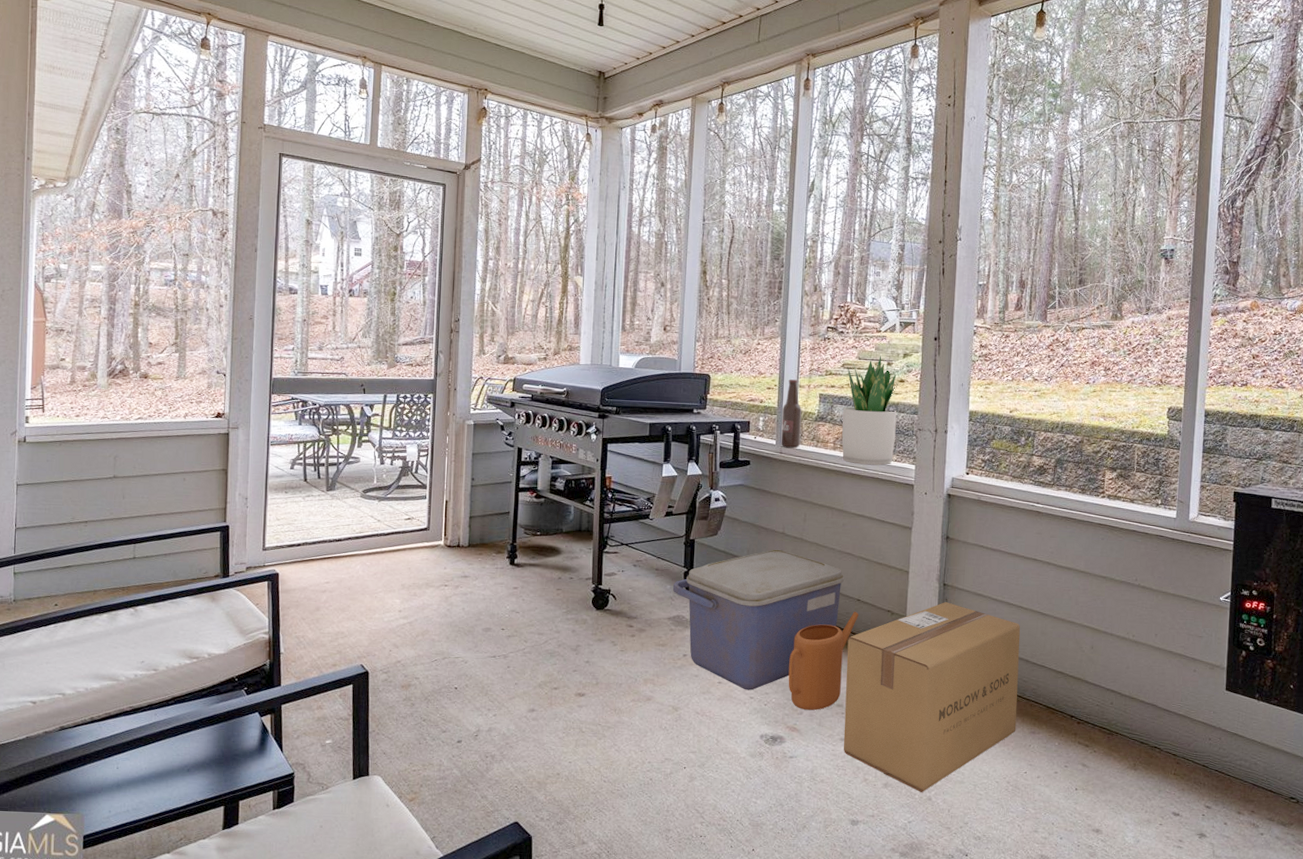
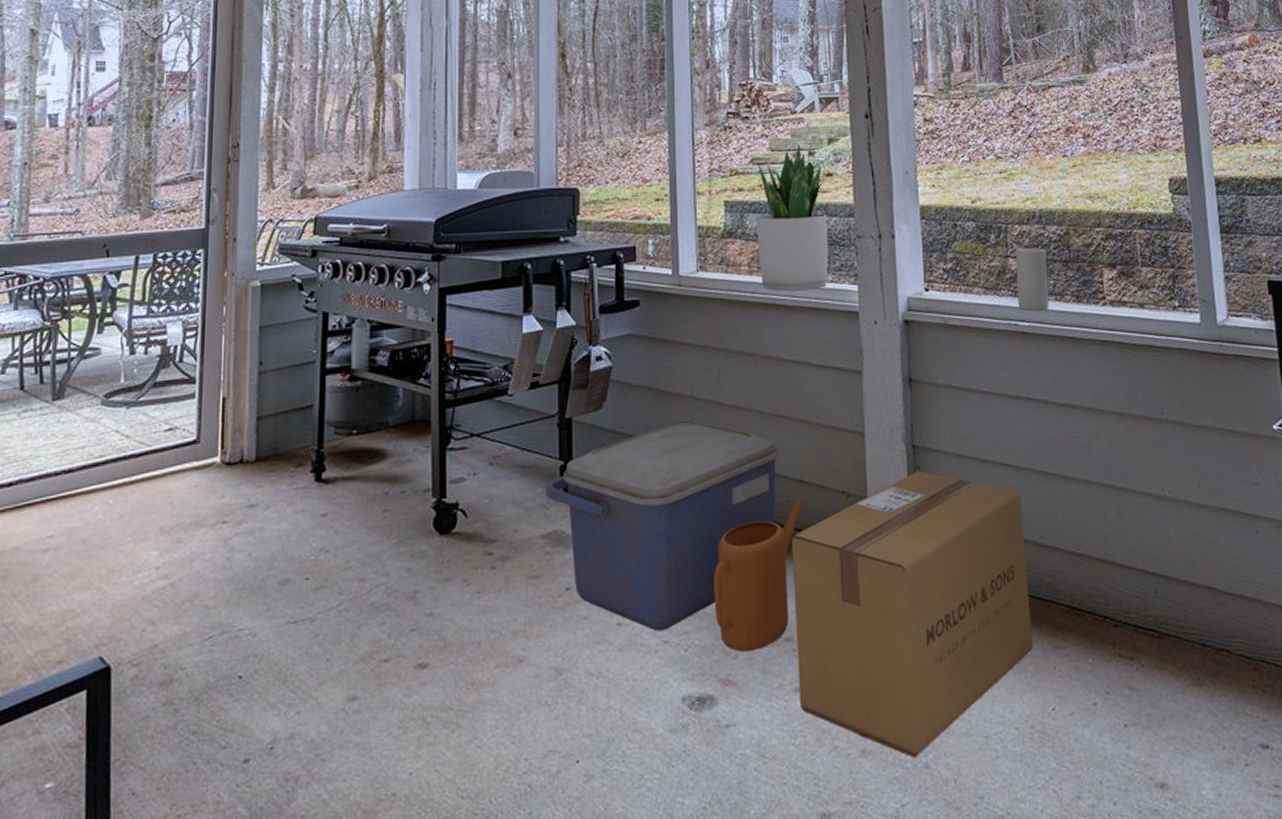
beer bottle: present [781,379,802,449] -> none [676,185,705,279]
candle: none [1036,450,1063,497] -> present [1015,248,1049,311]

